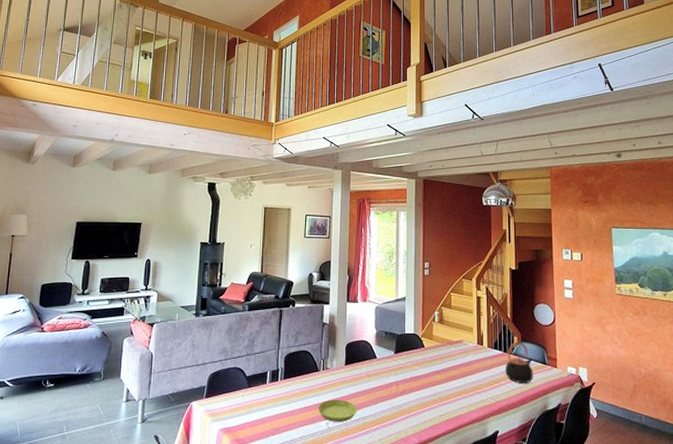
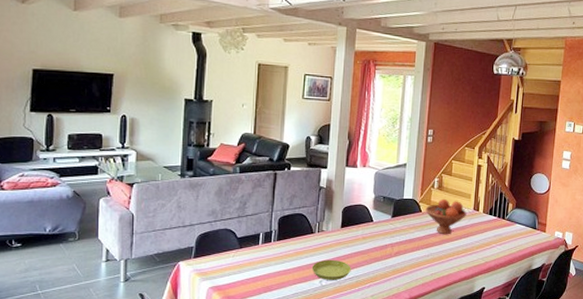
fruit bowl: none [428,332,471,372] -> present [425,198,467,235]
teapot: present [505,341,534,383] -> none [497,208,524,246]

